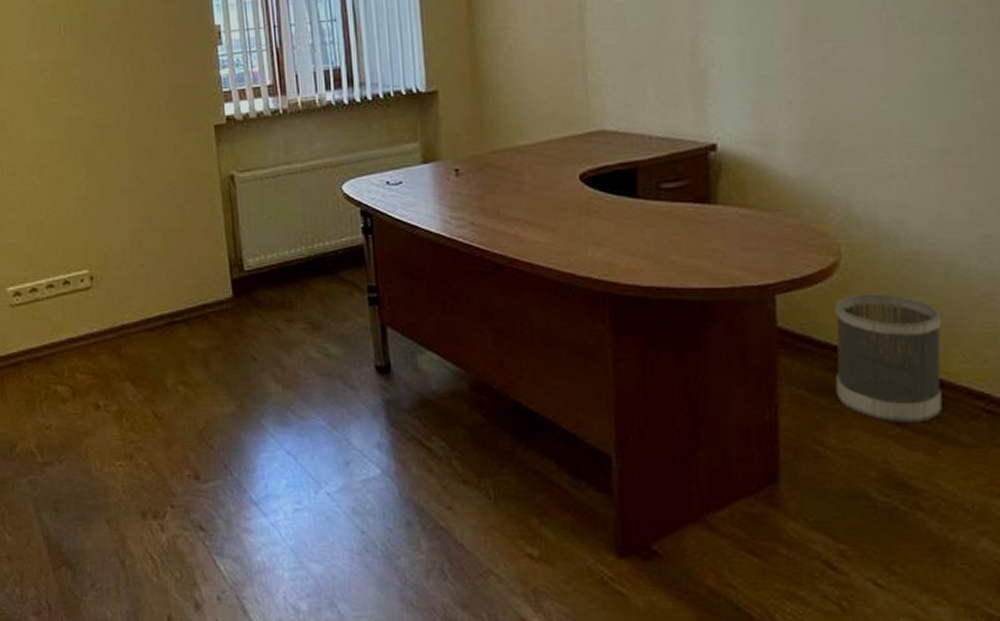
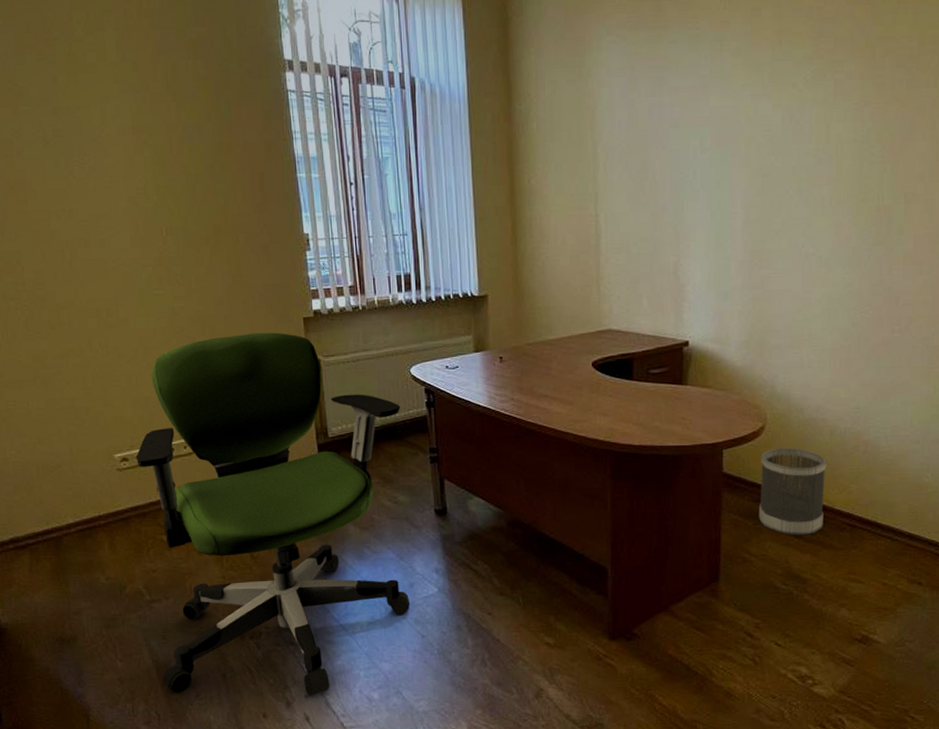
office chair: none [30,143,346,599] -> present [136,332,411,696]

